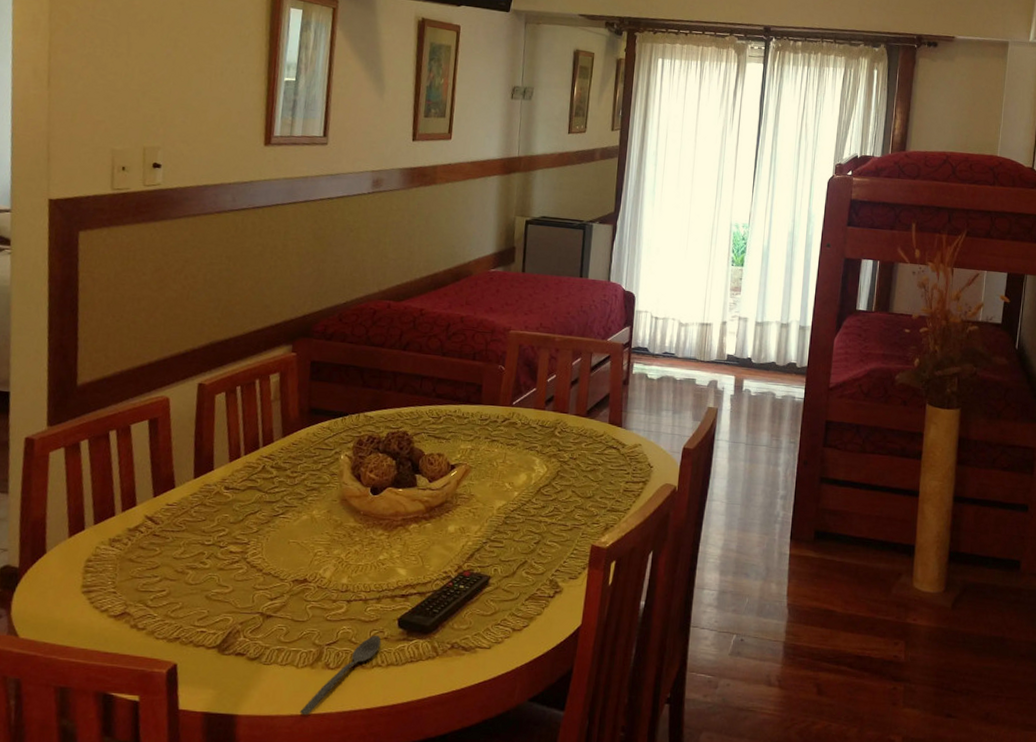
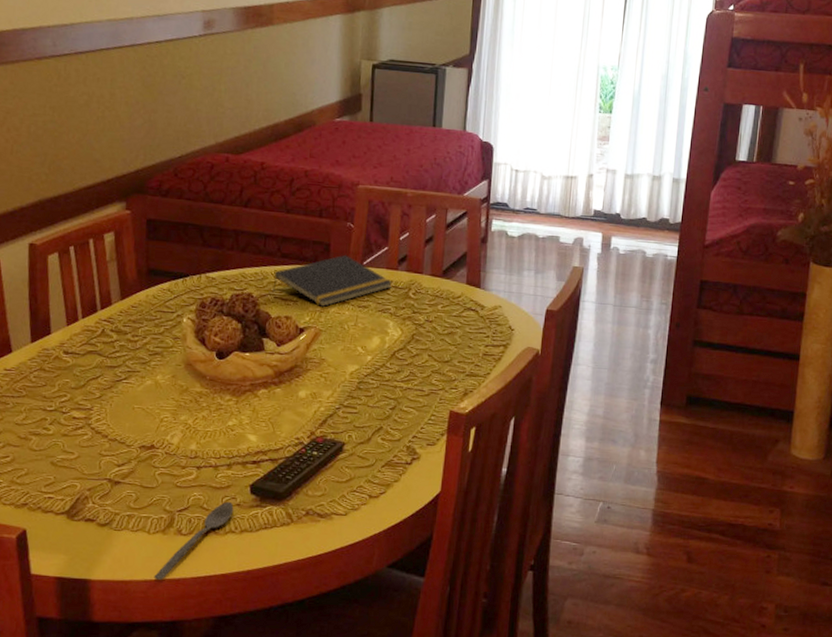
notepad: none [427,395,540,446] -> present [272,254,393,308]

